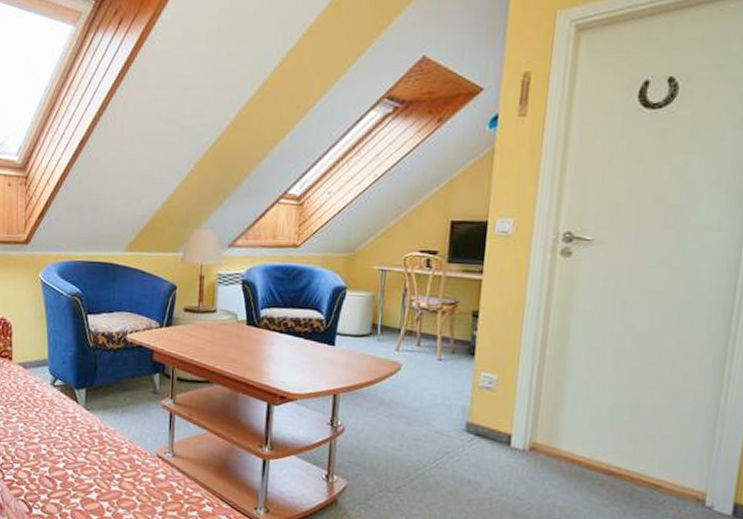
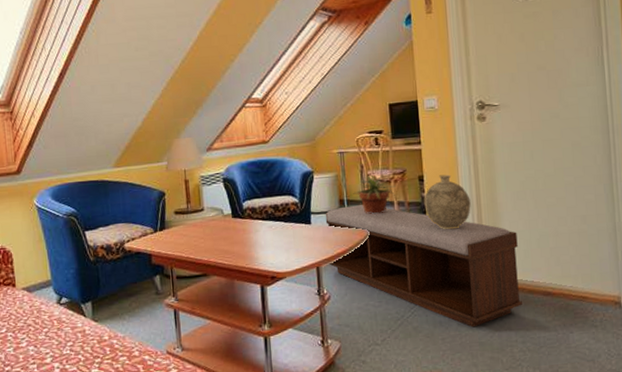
bench: none [349,332,585,494] -> present [325,205,522,328]
potted plant: none [390,301,443,347] -> present [353,173,396,214]
decorative vase: none [473,313,533,379] -> present [424,174,471,230]

